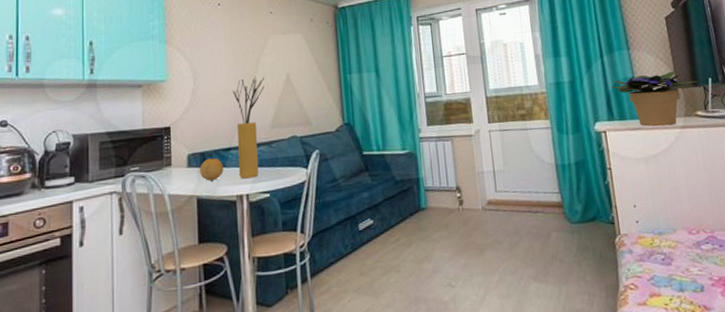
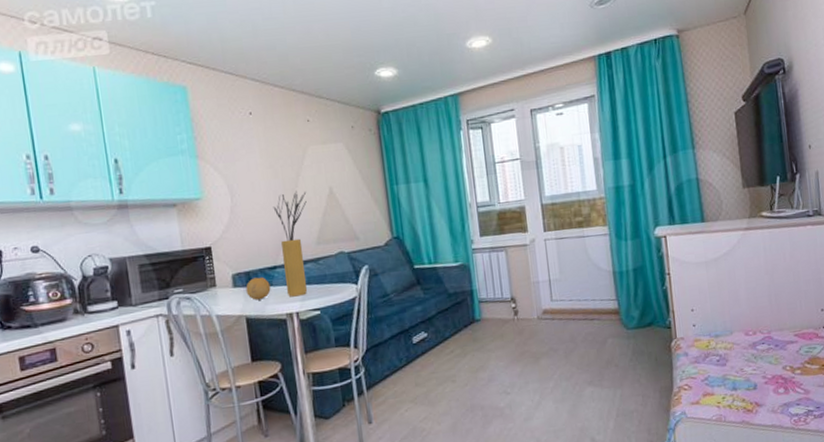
potted flower: present [610,71,698,126] -> none [672,170,766,230]

